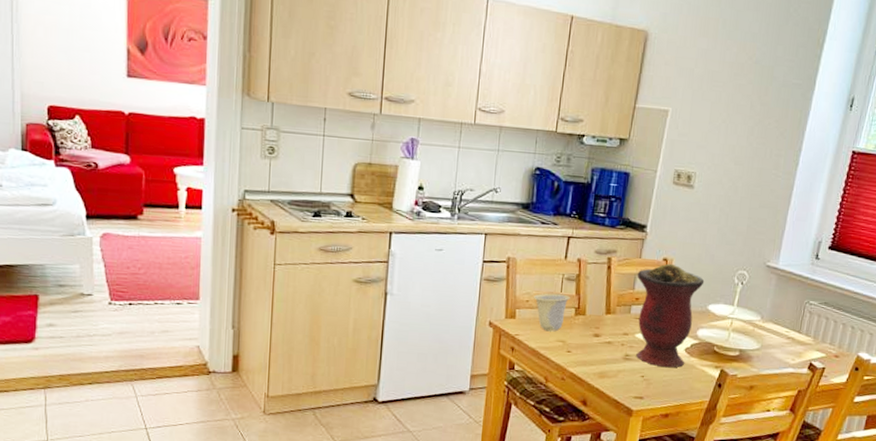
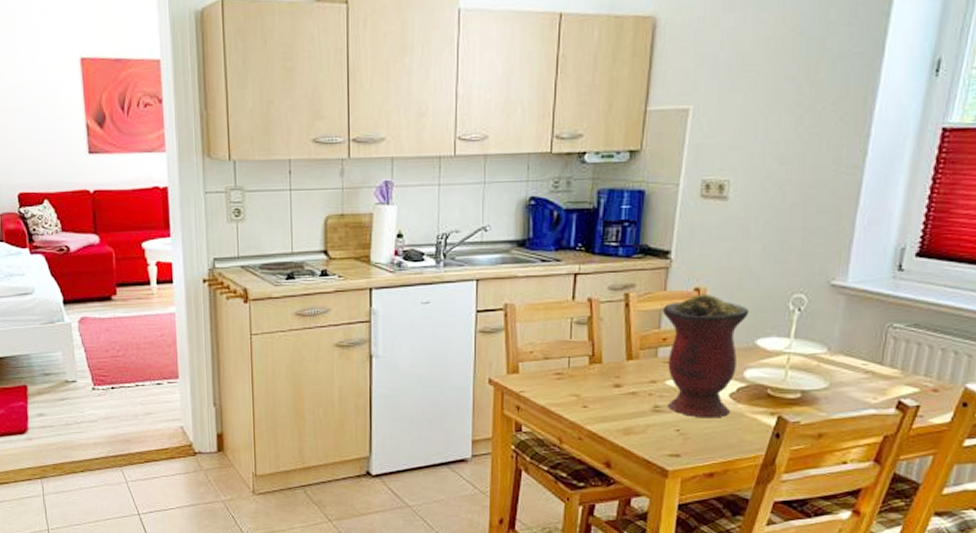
cup: present [533,293,570,332] -> none [537,341,582,385]

